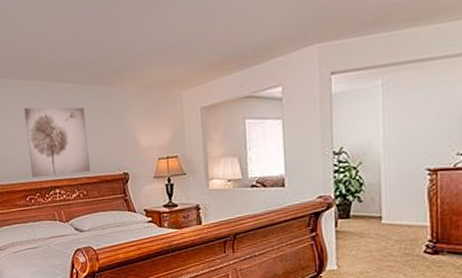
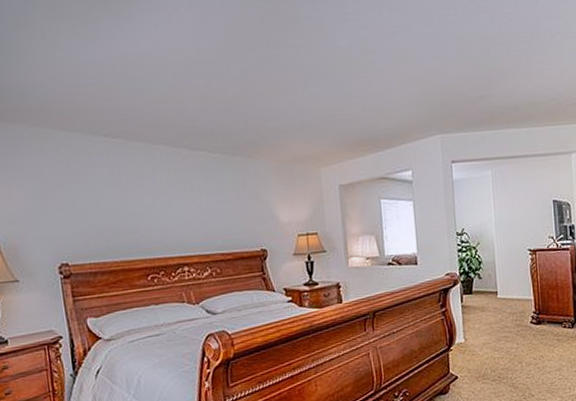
wall art: present [24,107,90,178] -> none [146,173,225,254]

